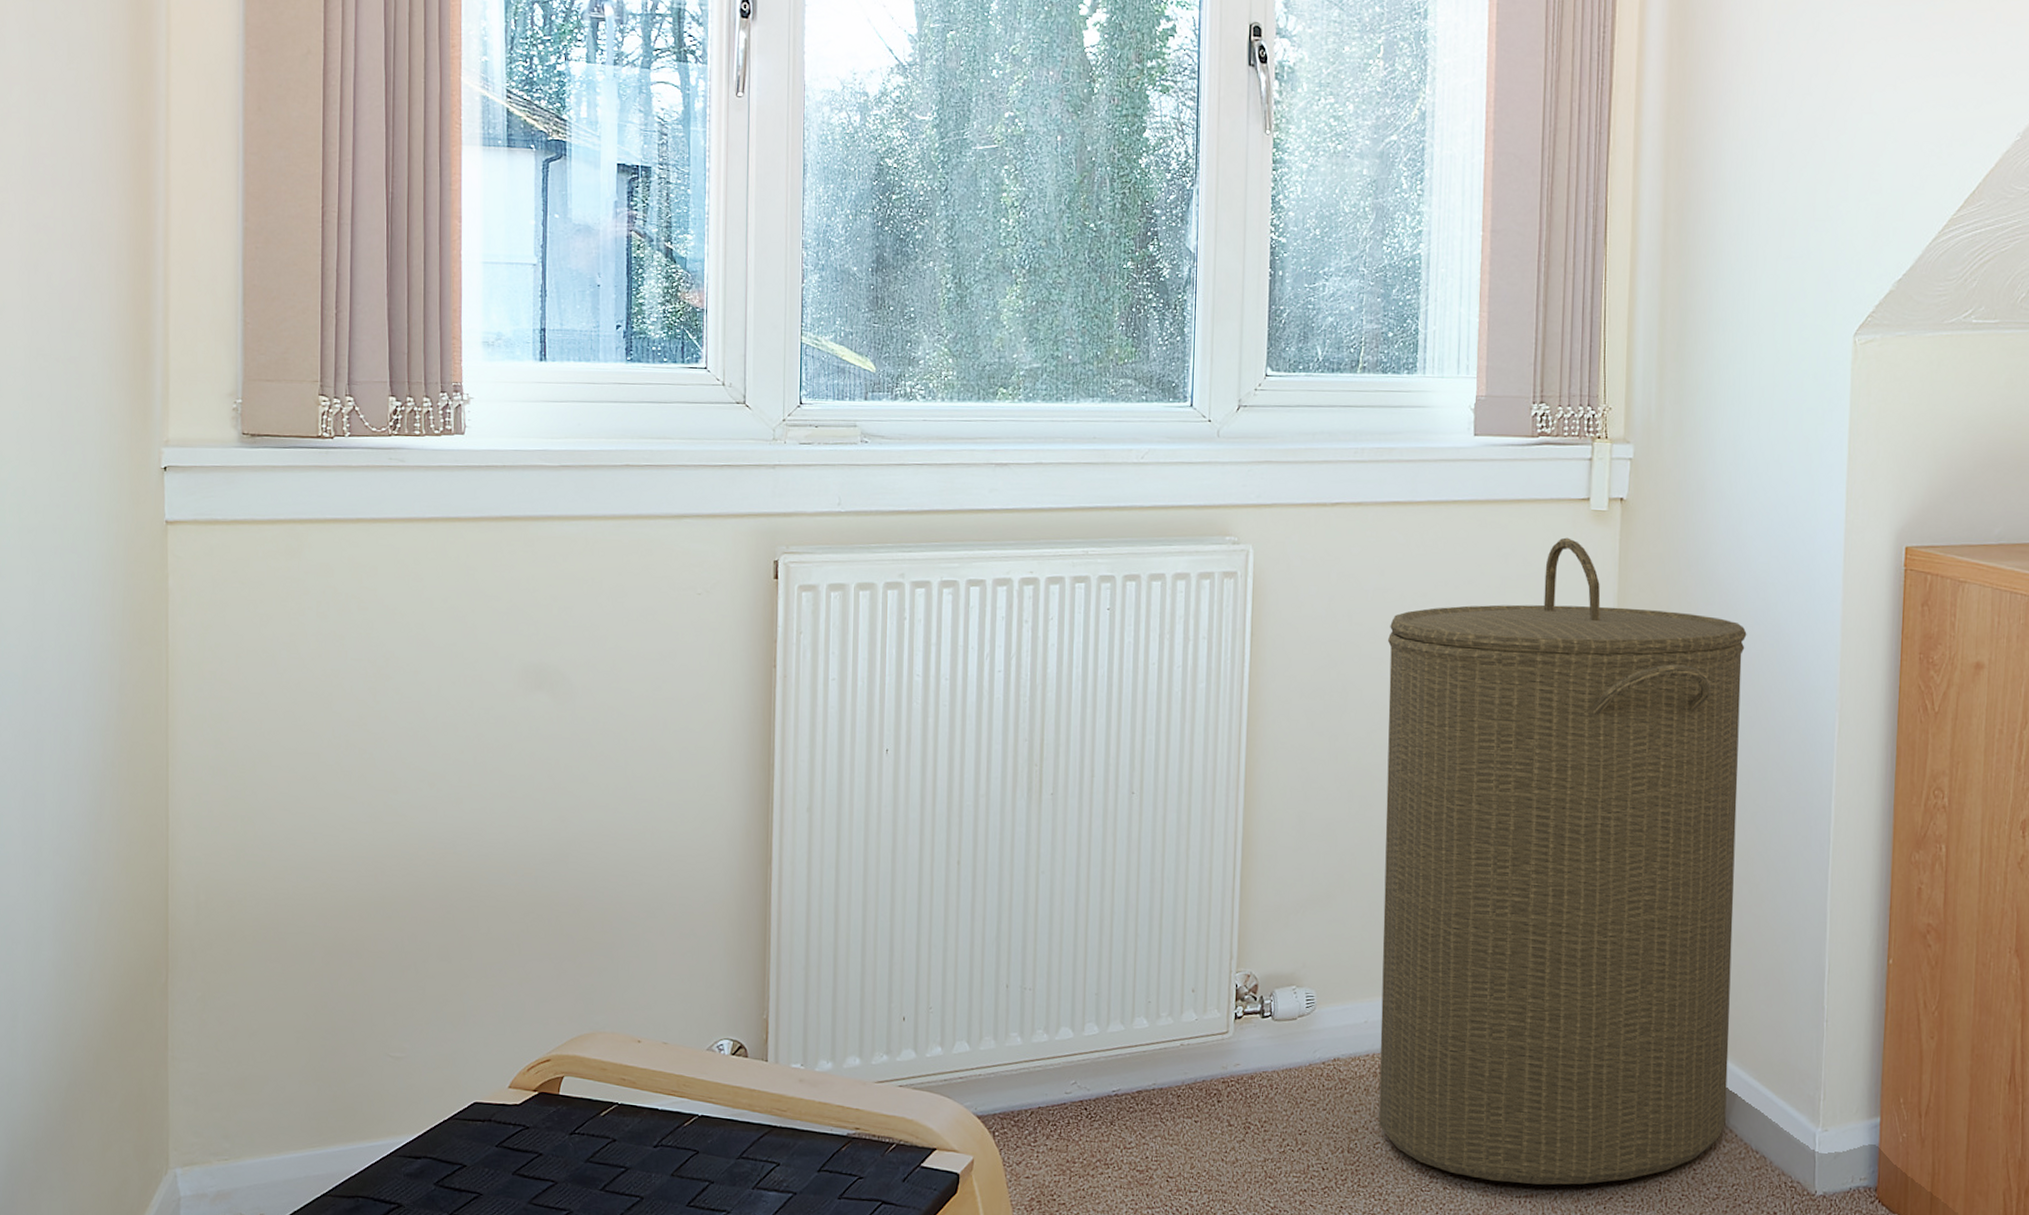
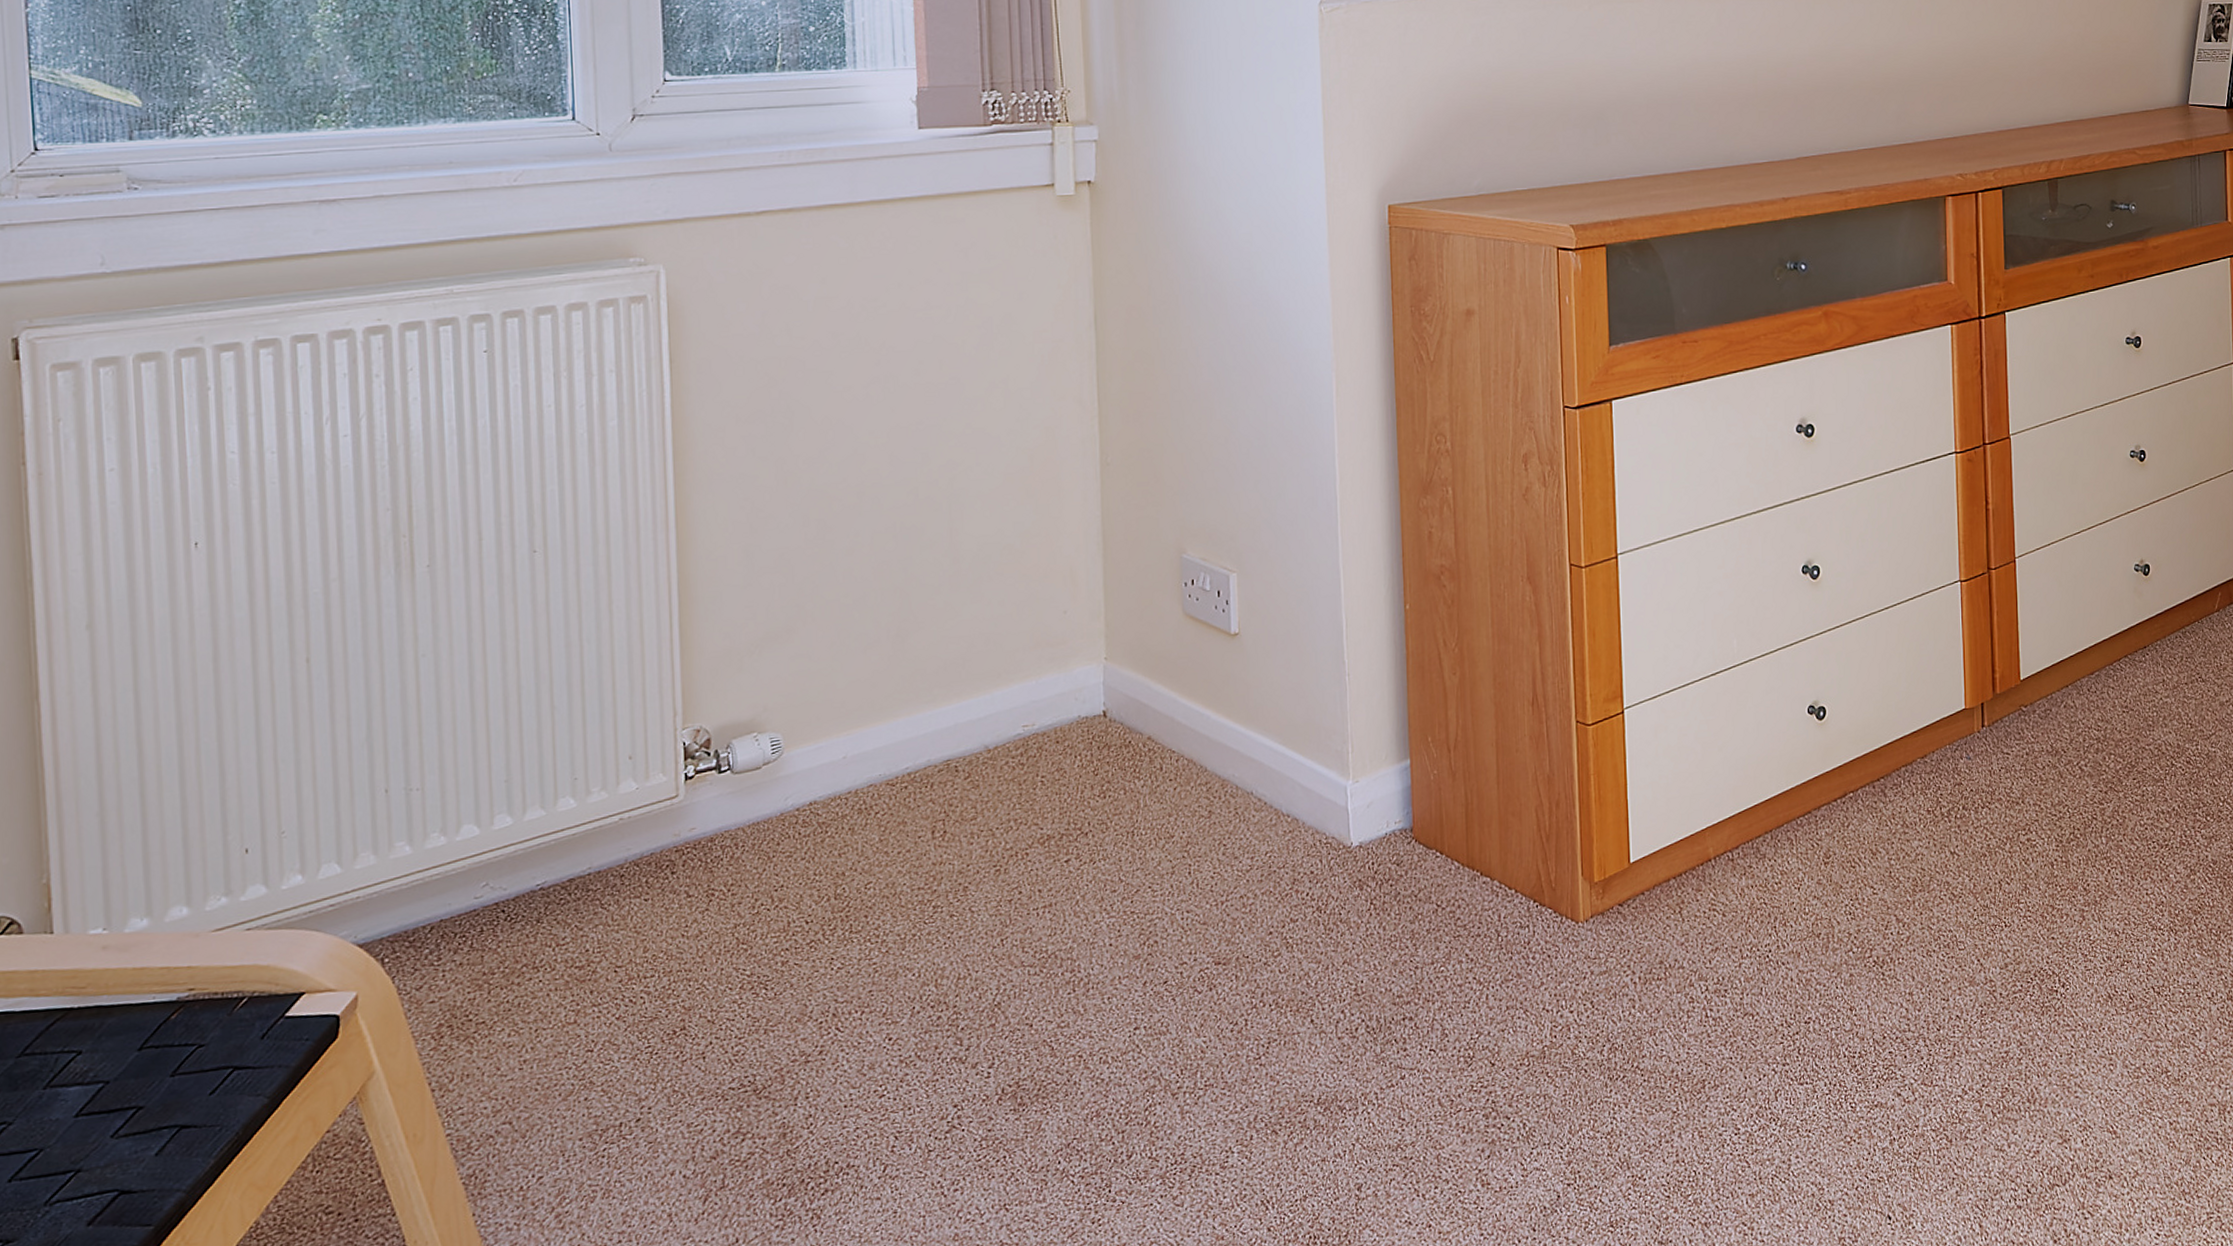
laundry hamper: present [1378,537,1747,1185] -> none [836,226,1253,899]

